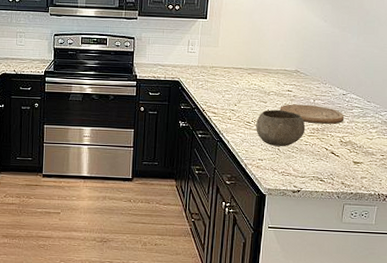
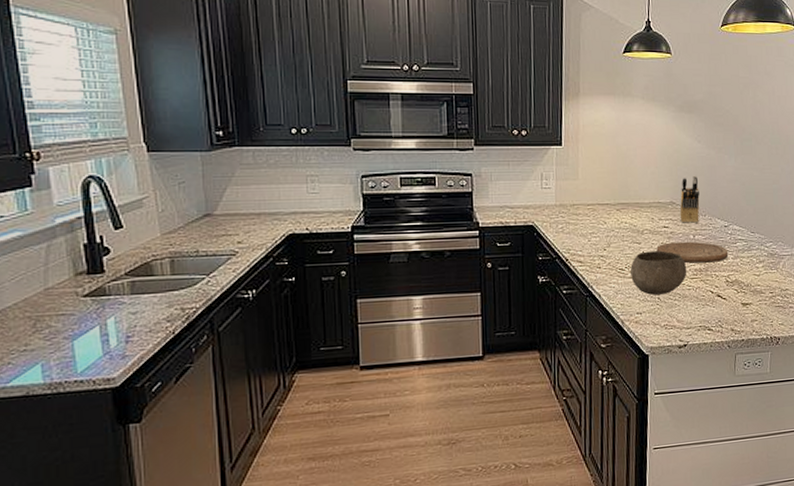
knife block: none [303,49,322,90] -> present [679,175,700,223]

